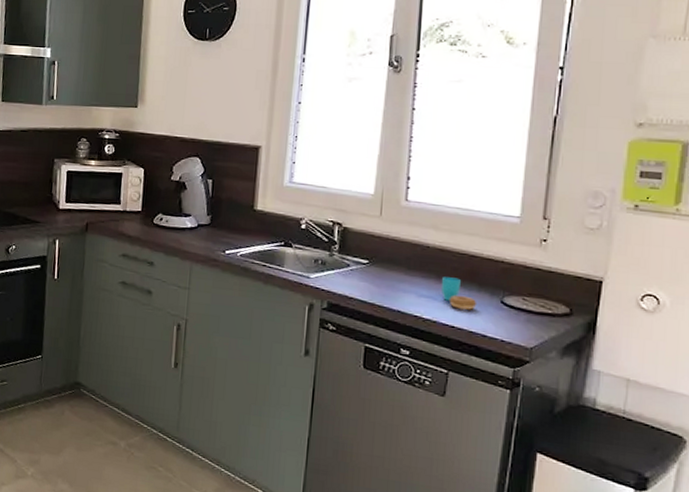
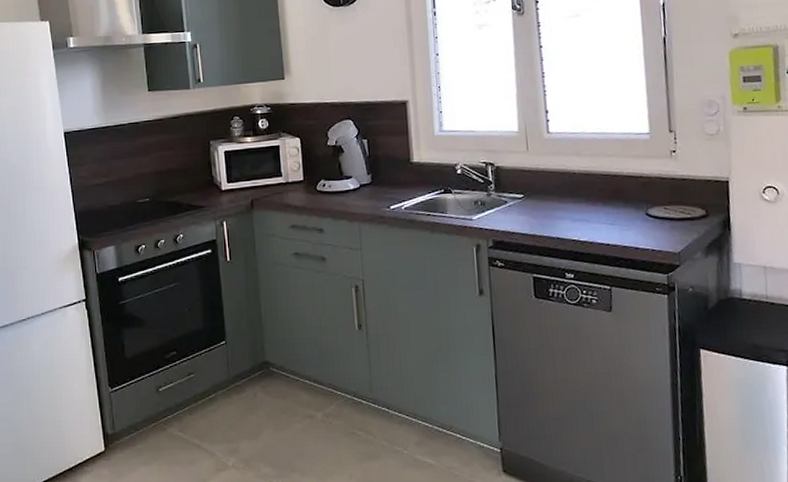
cup: present [441,277,477,310] -> none [592,198,626,227]

